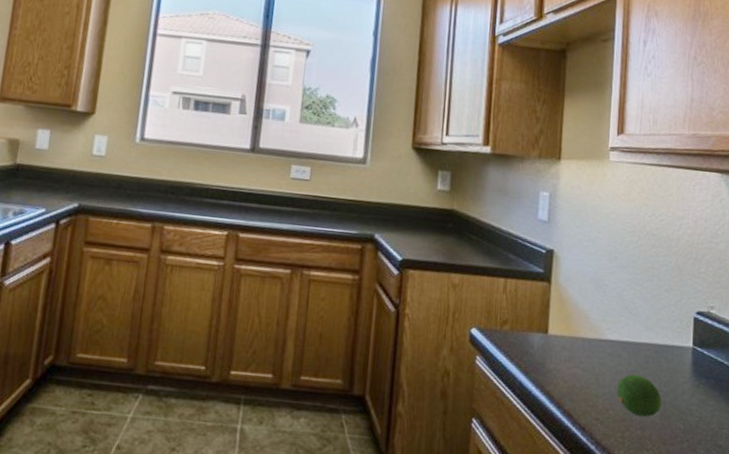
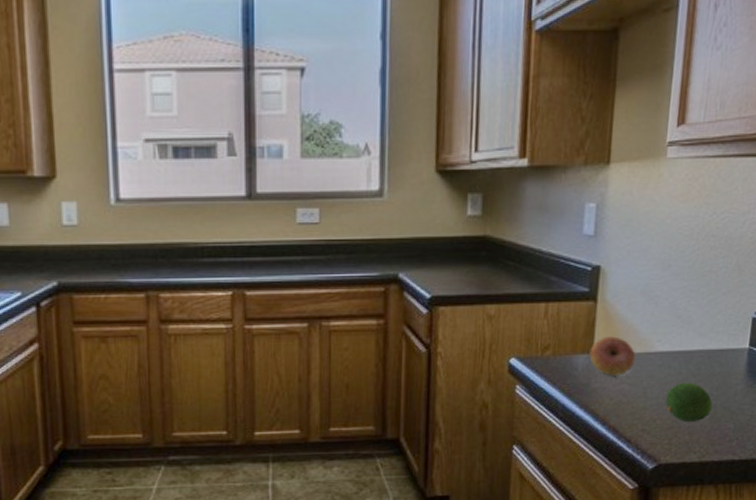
fruit: none [544,318,588,359] -> present [589,336,636,376]

